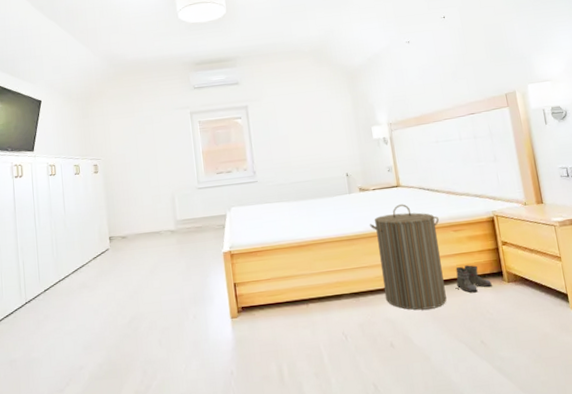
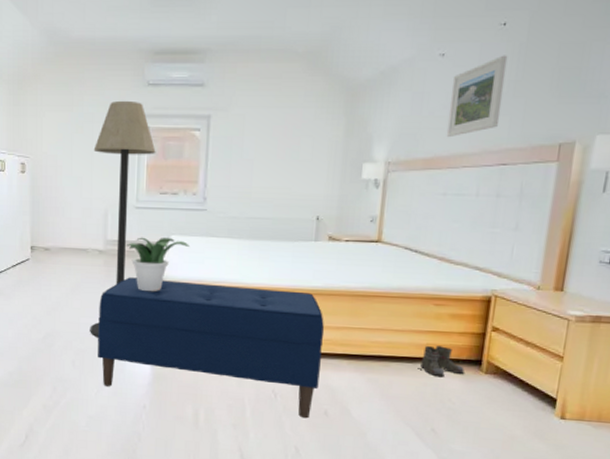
floor lamp: none [155,102,208,313] -> present [90,100,156,338]
bench: none [177,238,380,360] -> present [98,277,325,419]
potted plant: none [195,210,248,261] -> present [127,237,189,291]
laundry hamper: present [369,204,447,310] -> none [330,263,421,385]
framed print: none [420,37,461,100] -> present [446,55,508,138]

